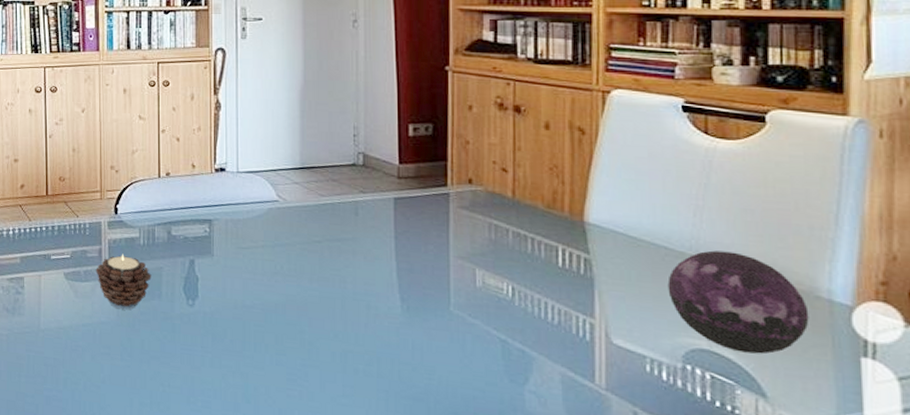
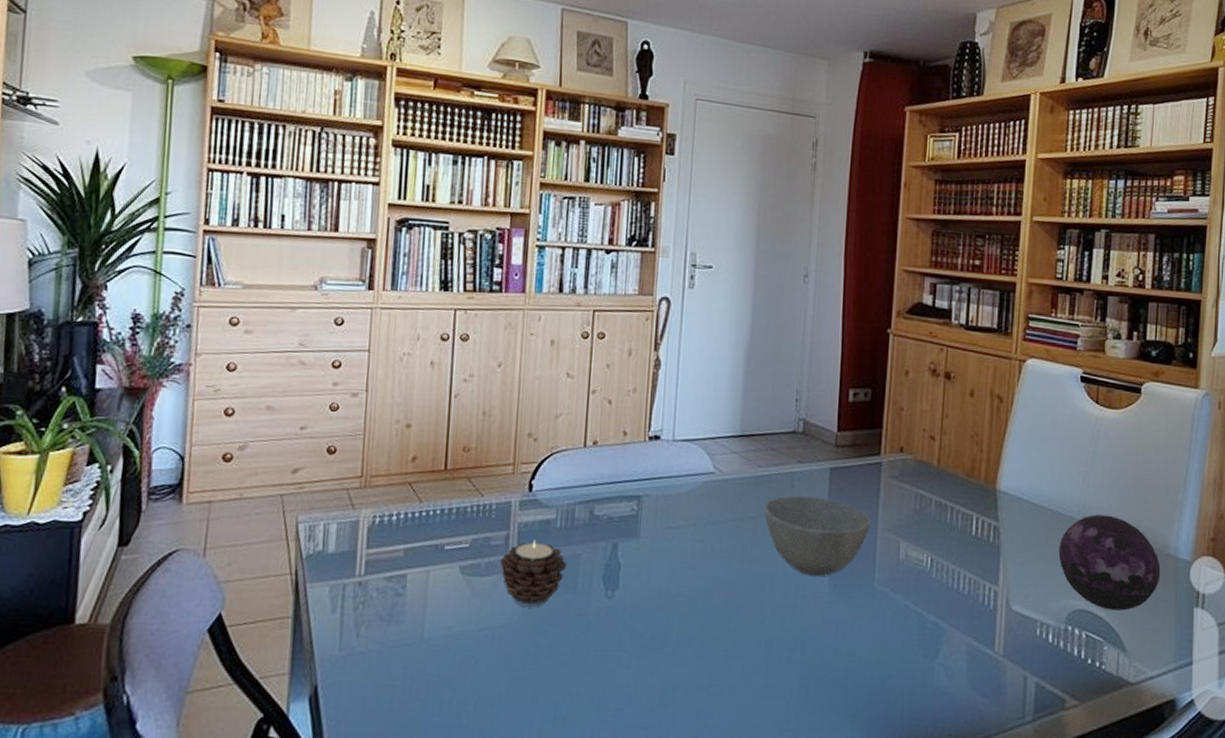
bowl: none [329,223,441,298] -> present [764,496,870,576]

